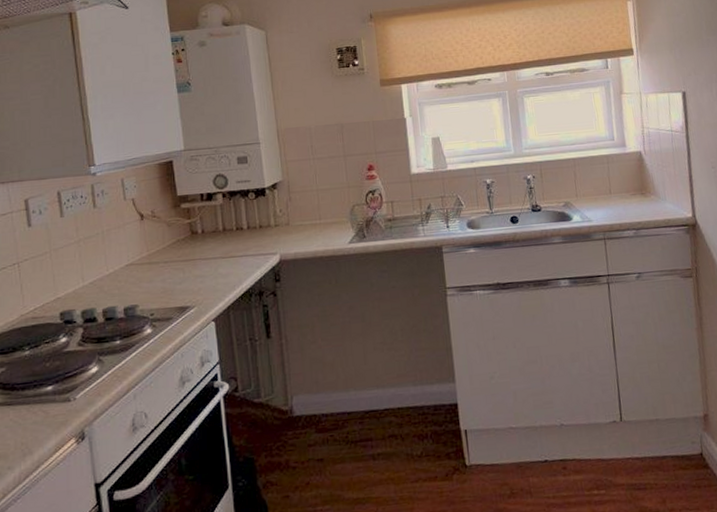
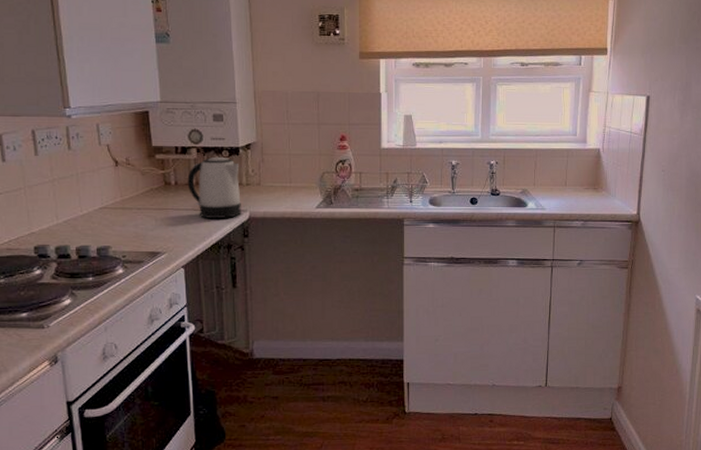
kettle: none [214,199,271,266] -> present [187,156,241,218]

